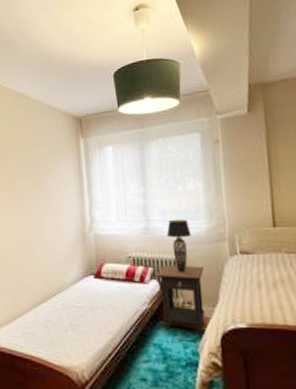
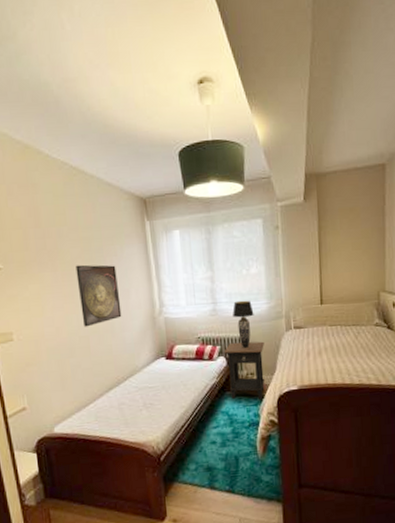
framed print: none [15,180,53,240] -> present [75,264,122,327]

